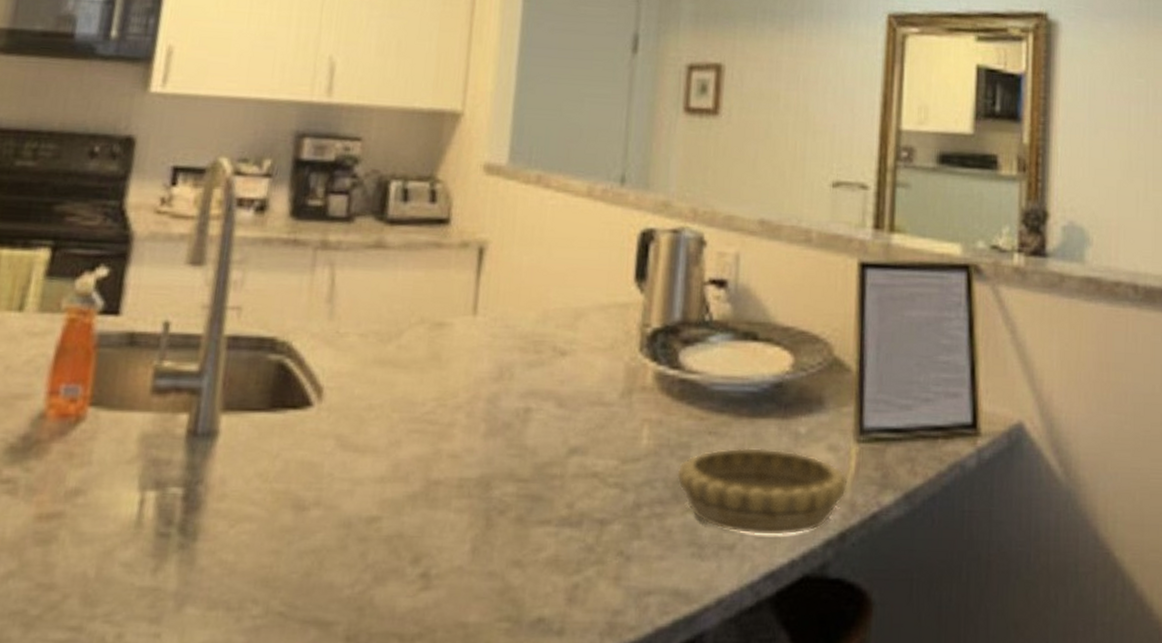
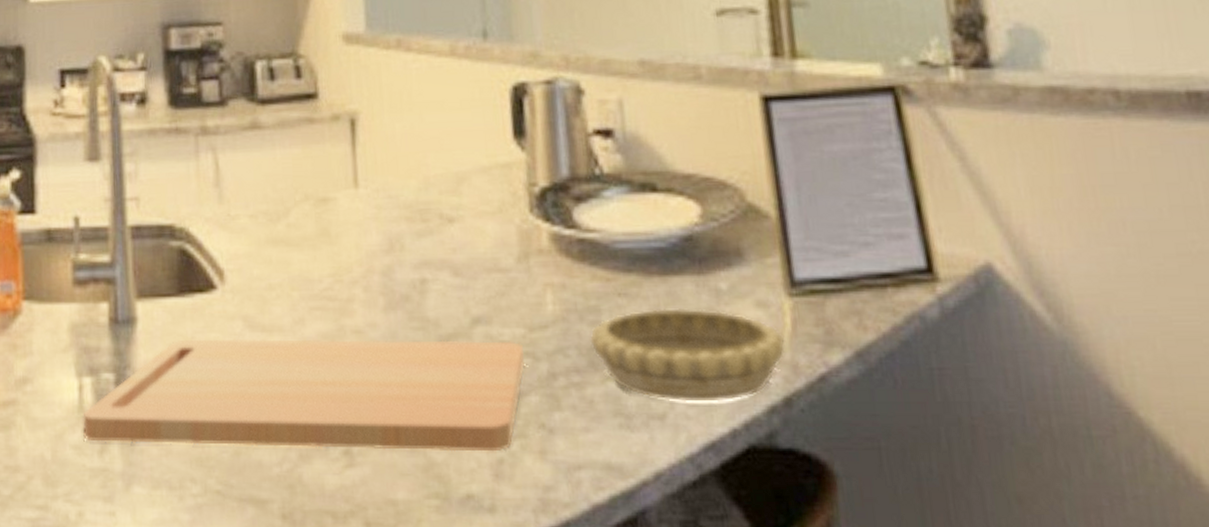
cutting board: none [137,455,614,577] -> present [83,338,526,452]

